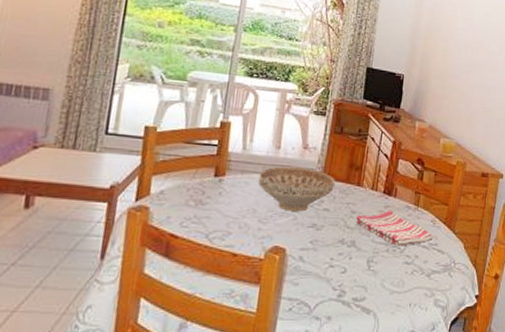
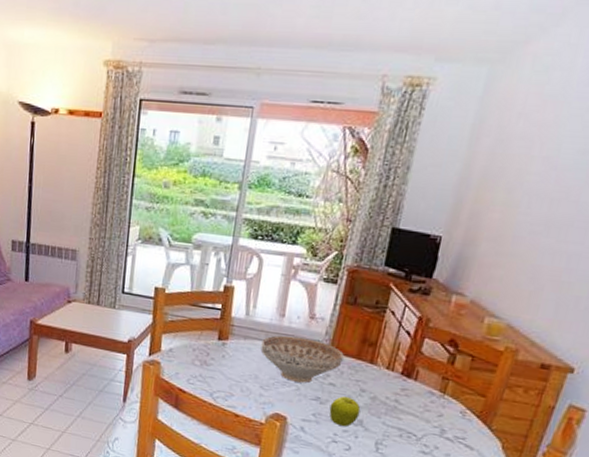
fruit: none [325,220,352,250] -> present [329,396,361,427]
dish towel: present [356,210,434,246] -> none [365,393,462,435]

